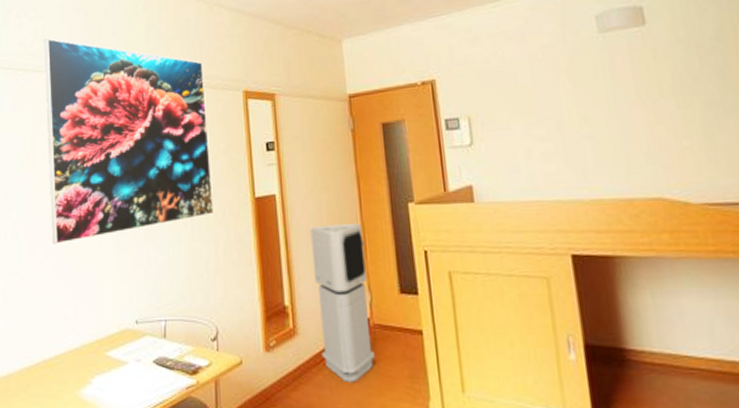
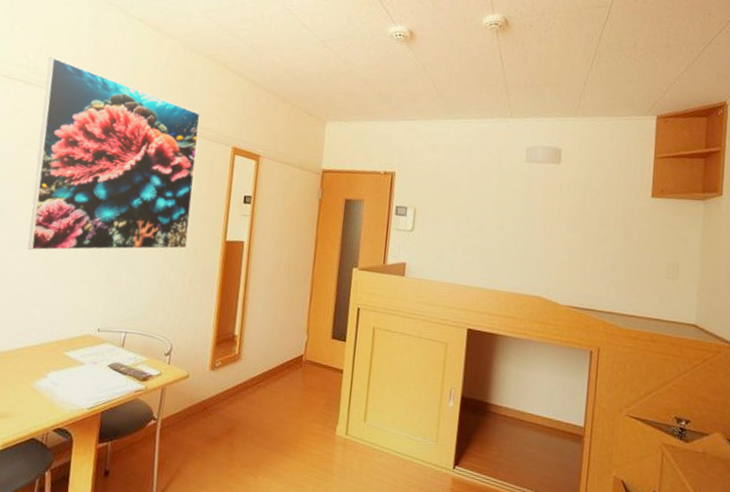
air purifier: present [310,223,374,383] -> none [258,273,312,404]

